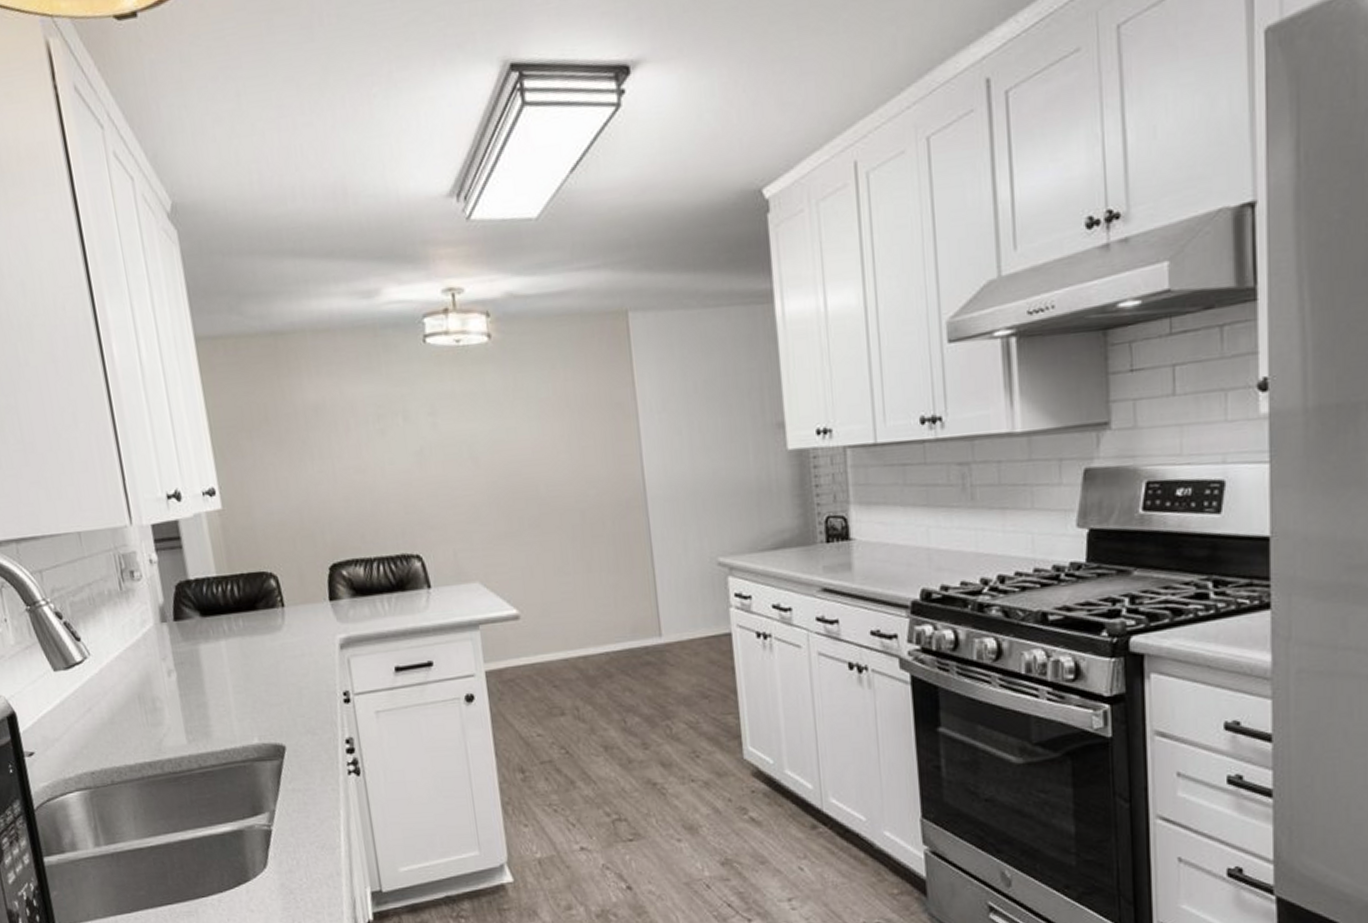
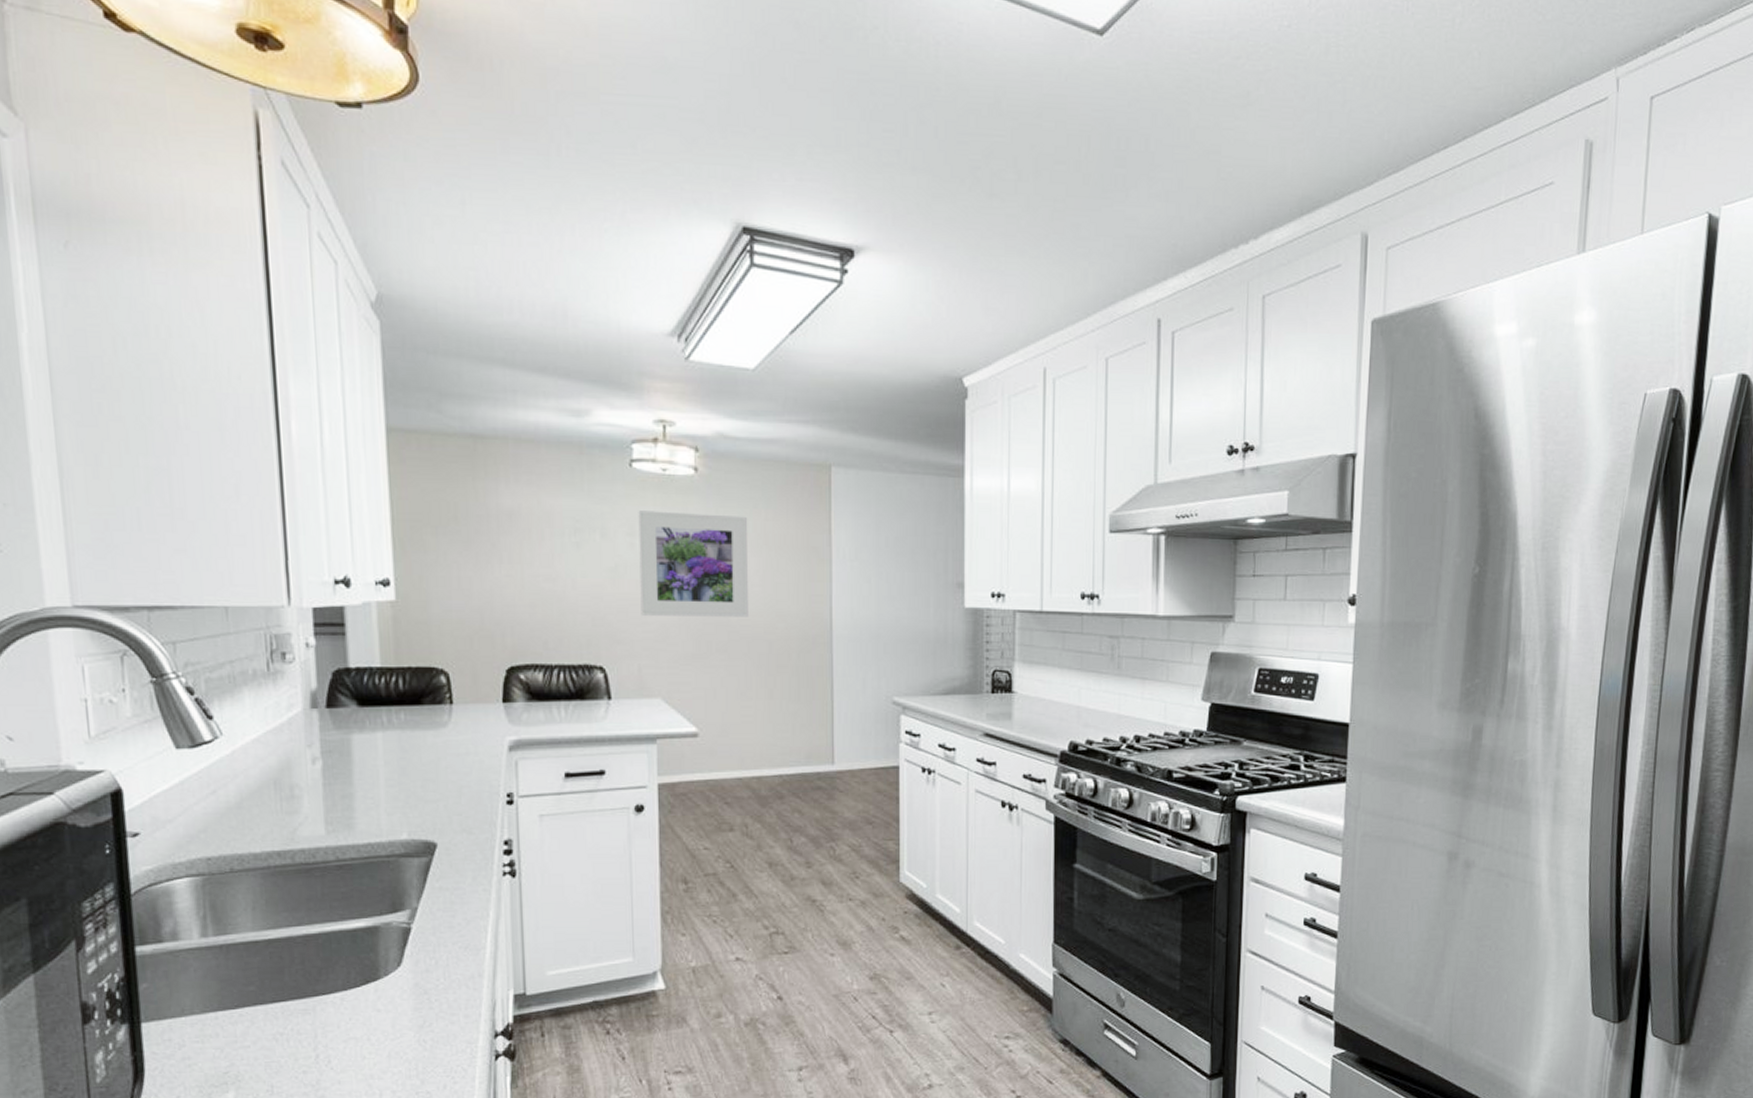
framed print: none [437,379,558,498] -> present [638,511,748,617]

